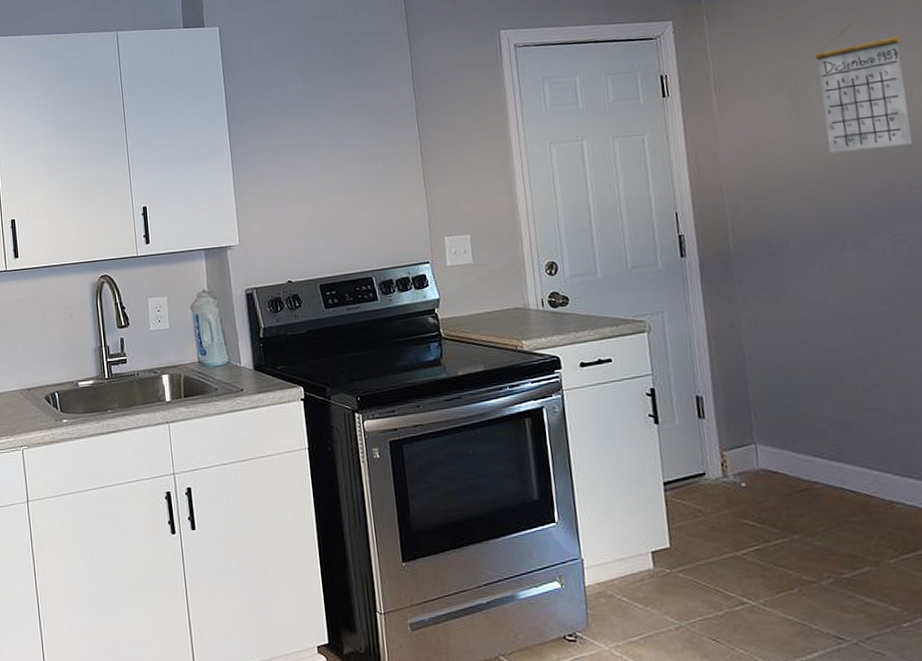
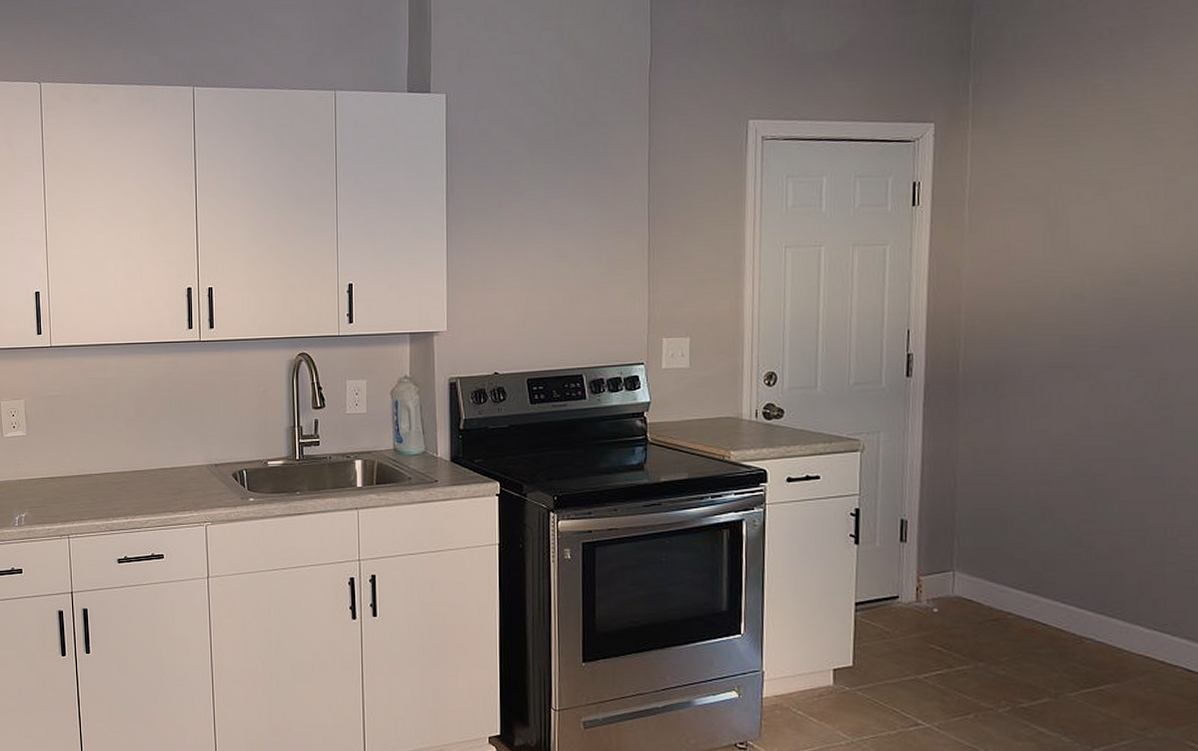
calendar: present [814,21,912,153] -> none [1079,137,1174,278]

